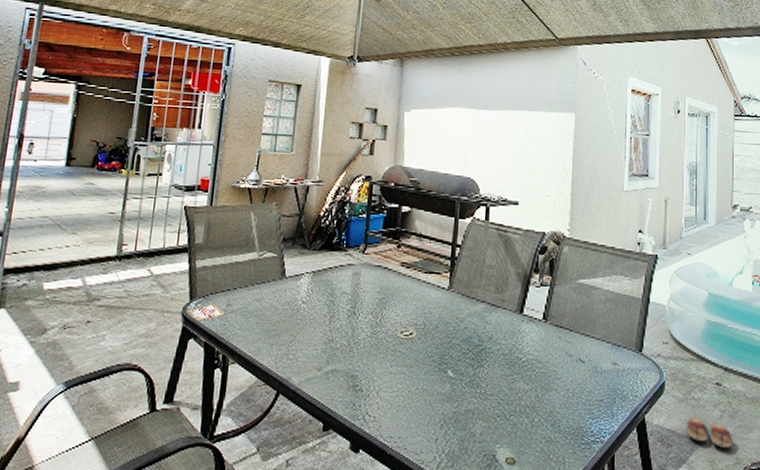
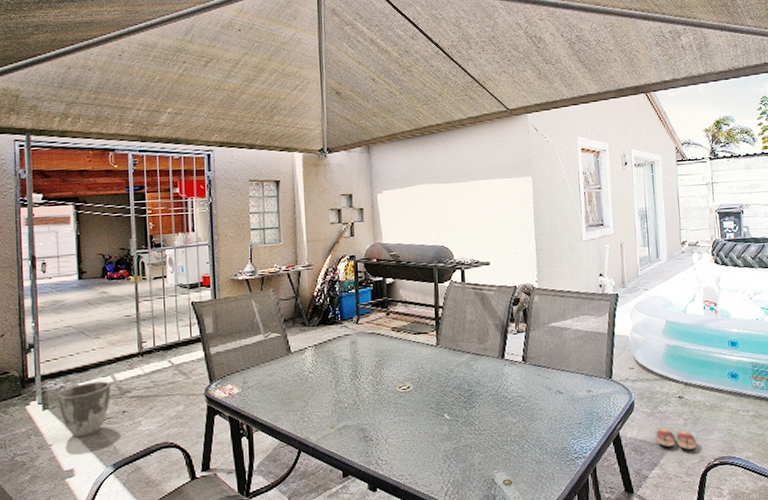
planter pot: none [17,283,80,346] -> present [57,381,111,438]

